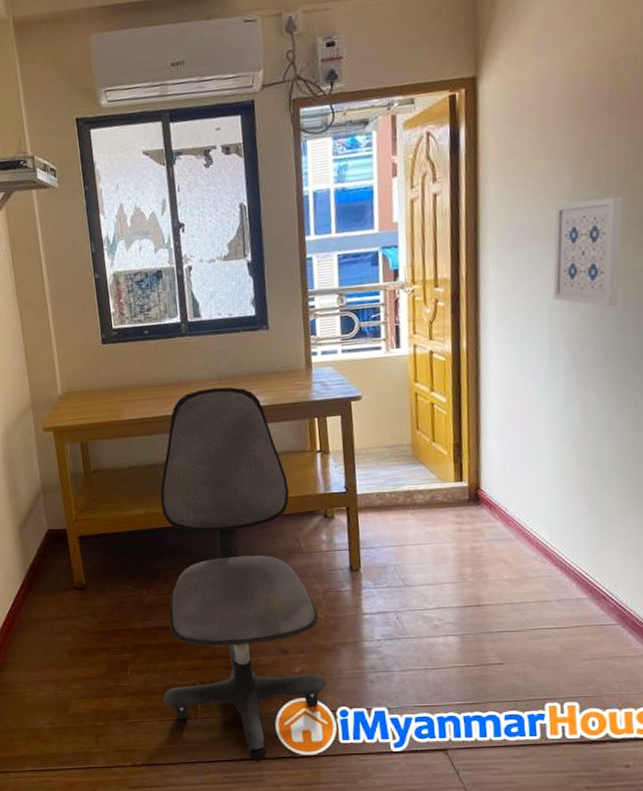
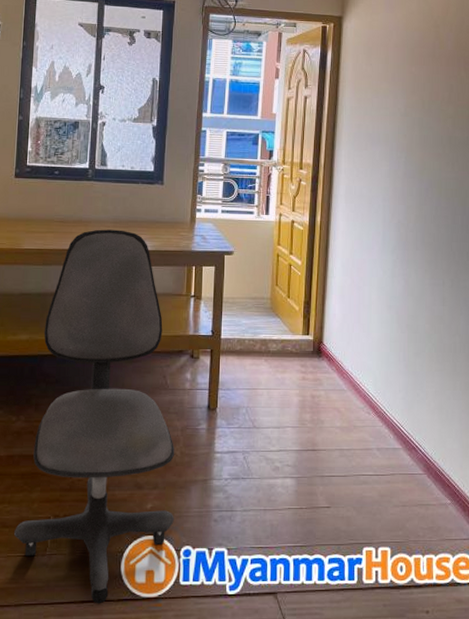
wall art: present [553,196,623,307] -> none [387,120,440,204]

